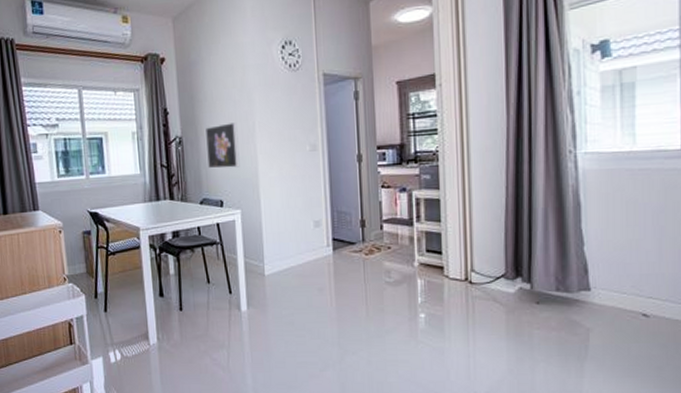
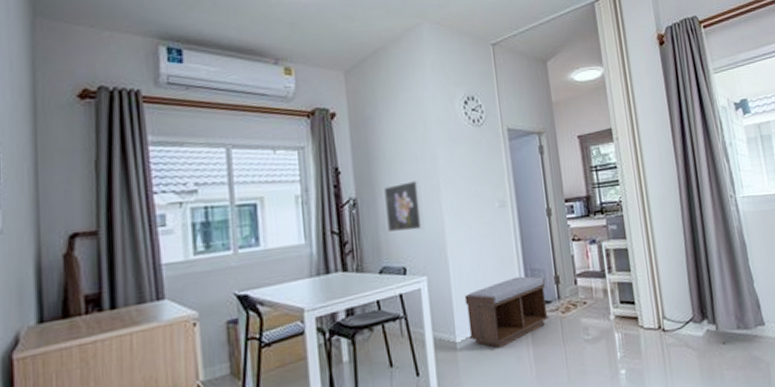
bench: none [273,217,353,279] -> present [464,276,550,348]

